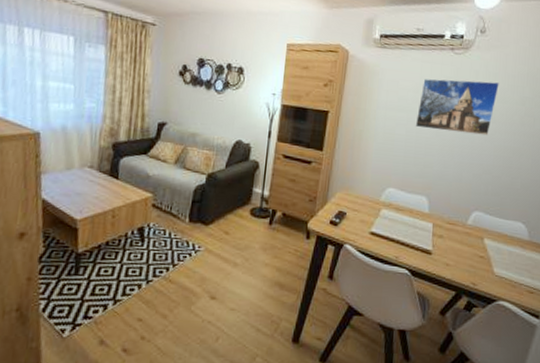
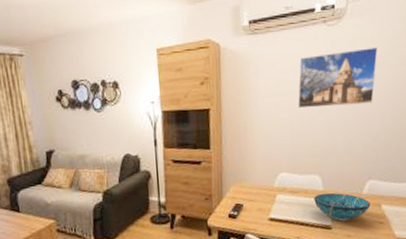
decorative bowl: none [417,216,473,249] -> present [314,192,371,221]

